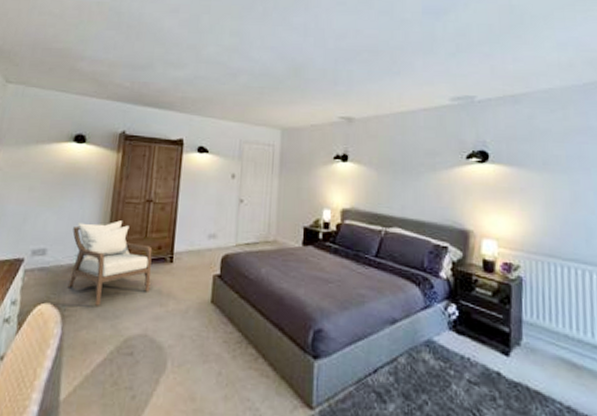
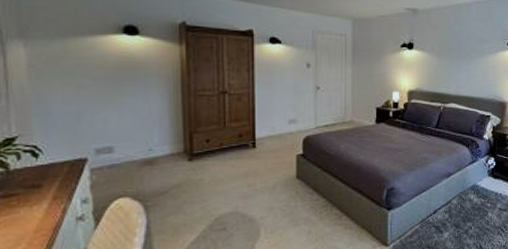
armchair: present [68,220,153,306] -> none [141,113,235,194]

